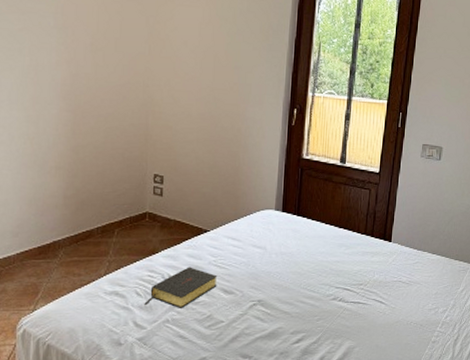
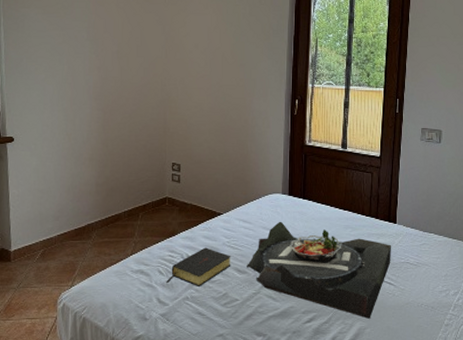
serving tray: none [234,239,386,338] -> present [247,221,392,319]

